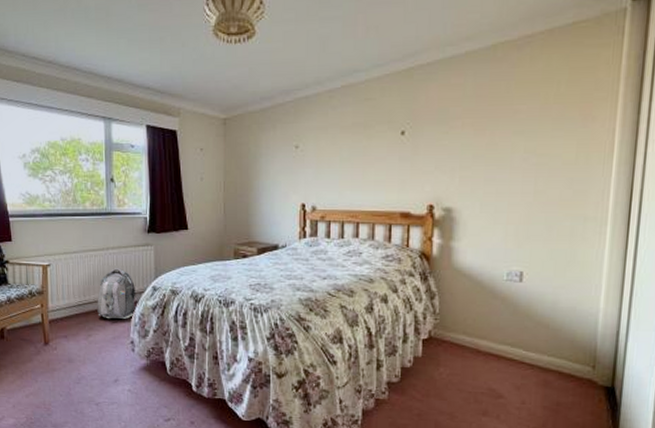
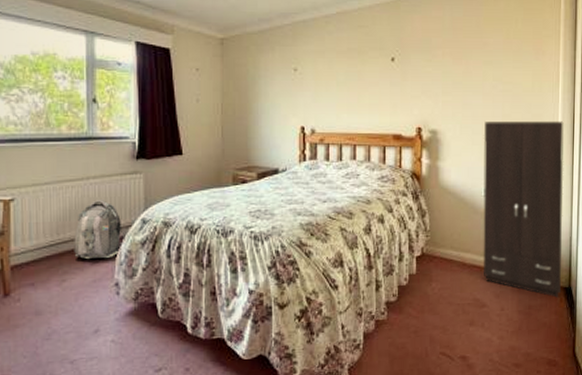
cabinet: none [500,198,617,397] -> present [483,121,564,298]

